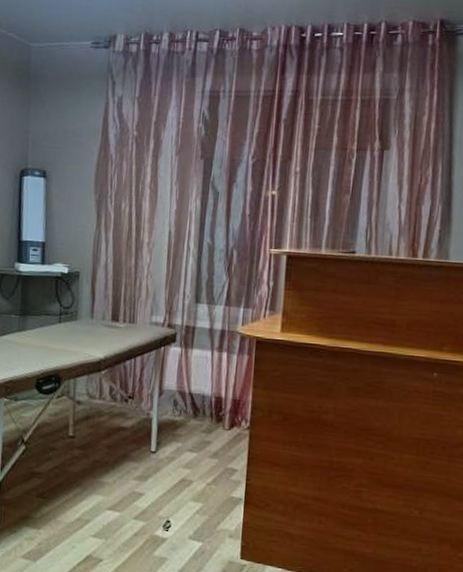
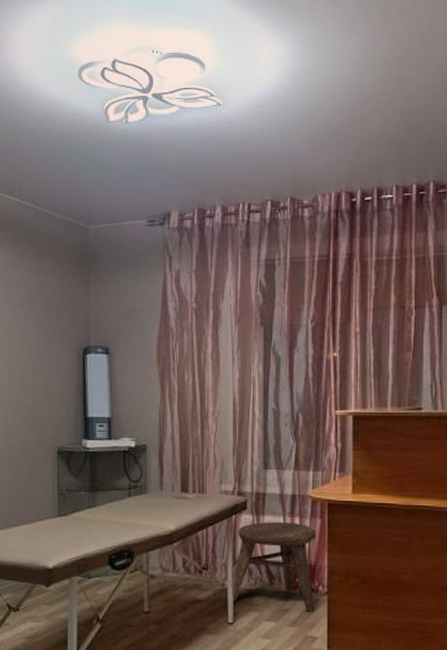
stool: none [156,355,242,446] -> present [231,522,316,613]

